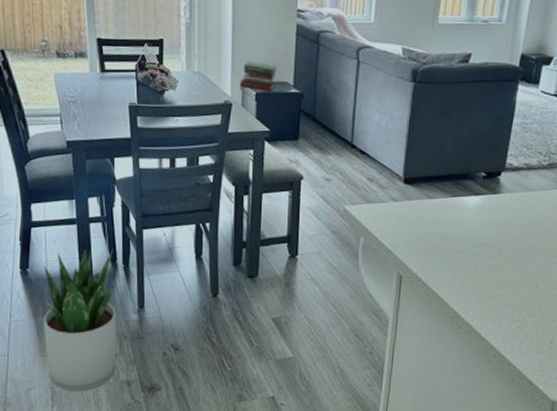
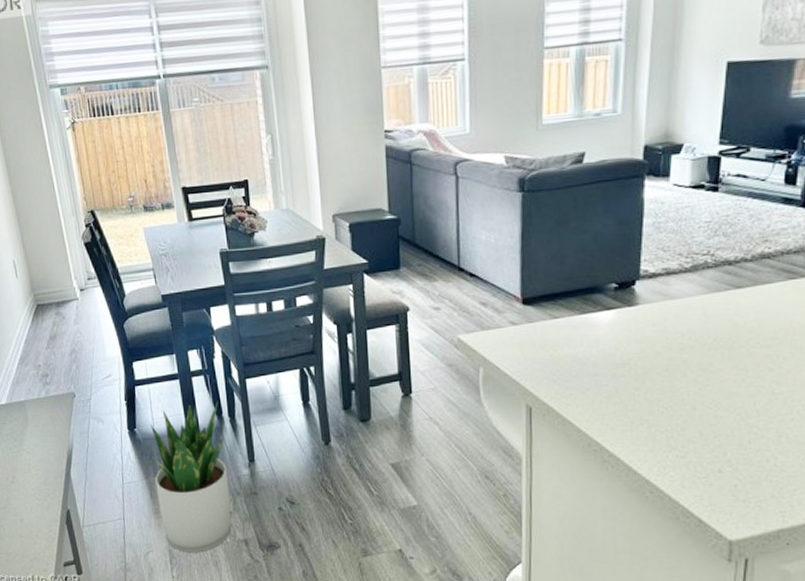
books: present [240,61,277,92] -> none [331,191,370,221]

